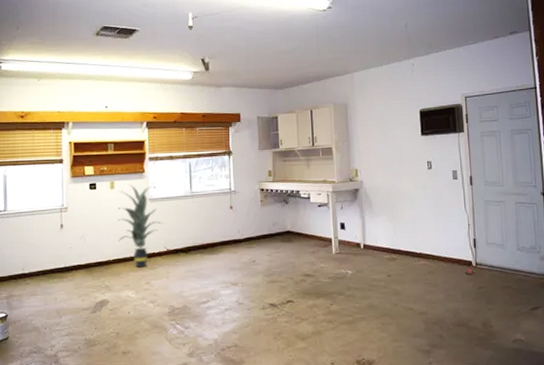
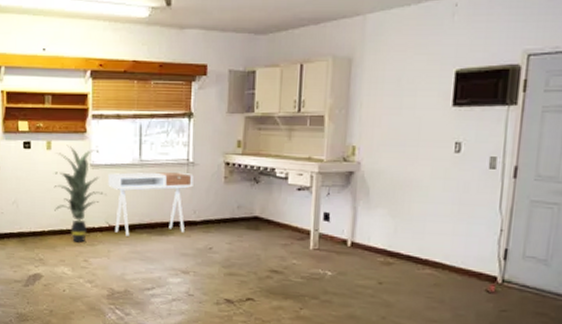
desk: none [165,199,236,258] -> present [108,171,194,236]

